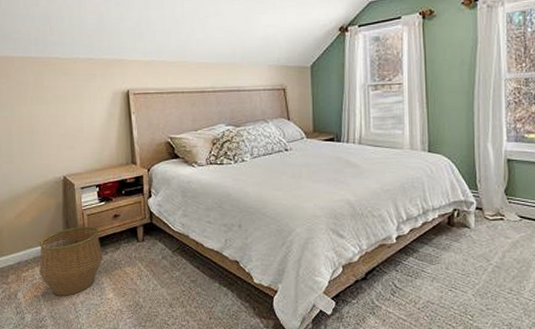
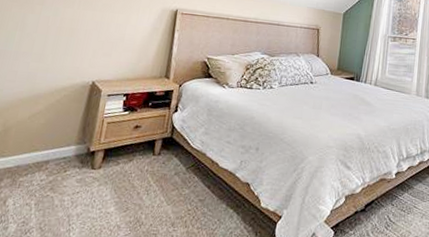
basket: present [38,226,102,296] -> none [39,133,117,207]

